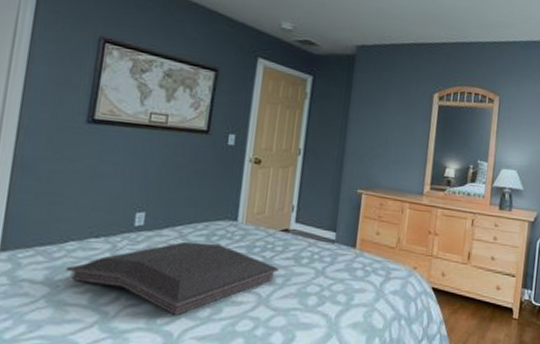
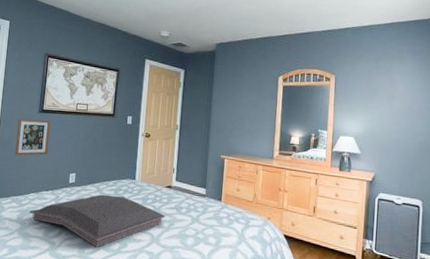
picture frame: none [43,130,107,186] -> present [15,118,51,156]

